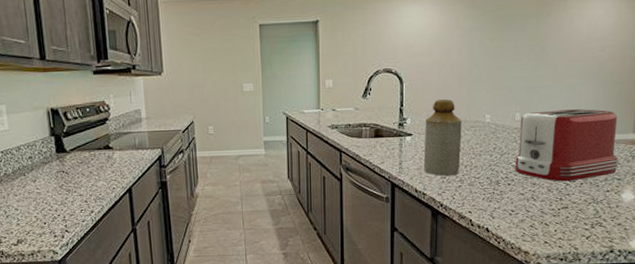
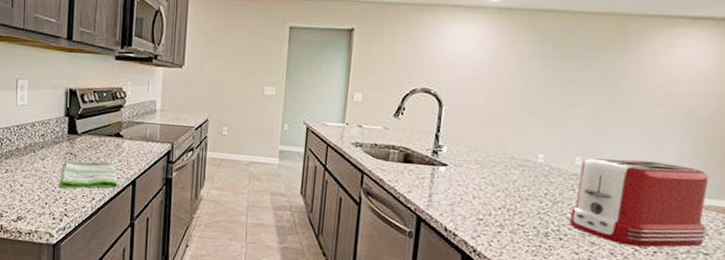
dish towel: none [54,174,115,207] -> present [58,160,119,189]
bottle: present [424,99,462,177] -> none [457,129,509,219]

